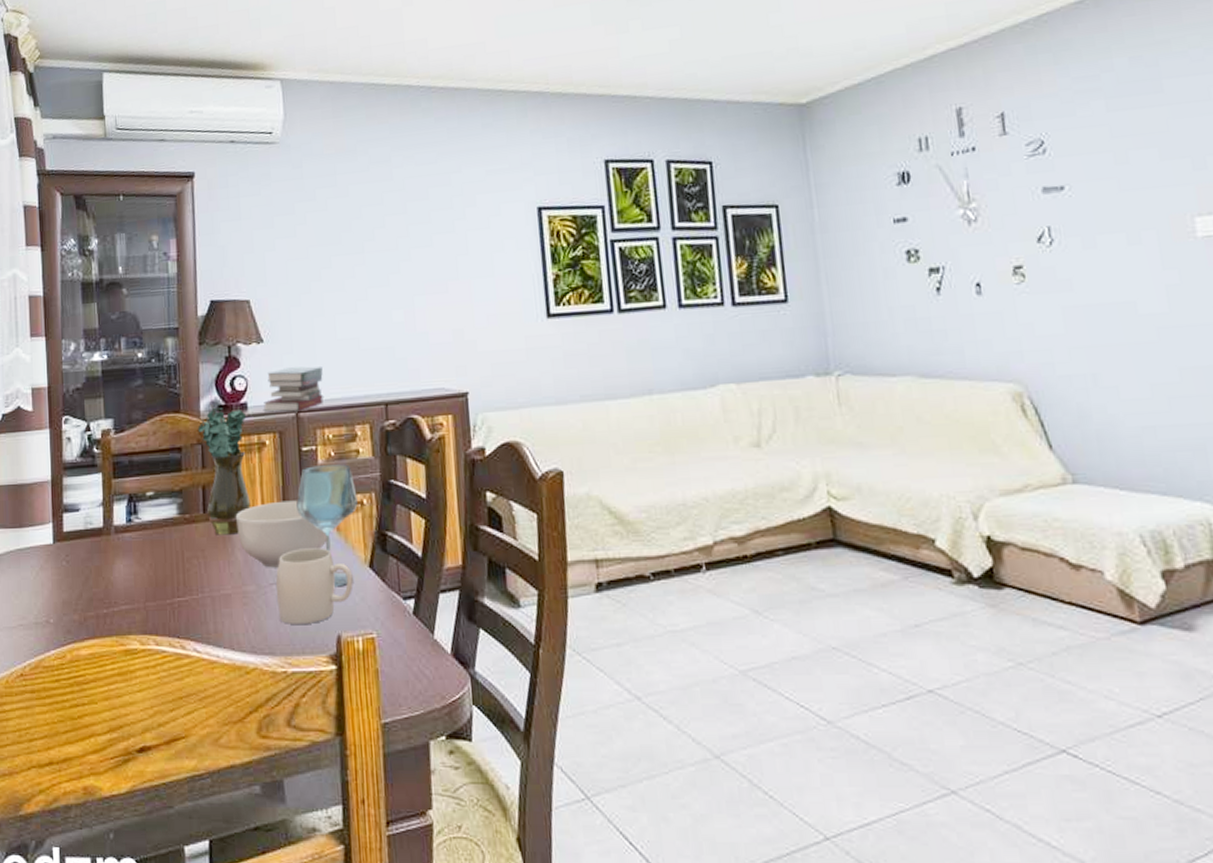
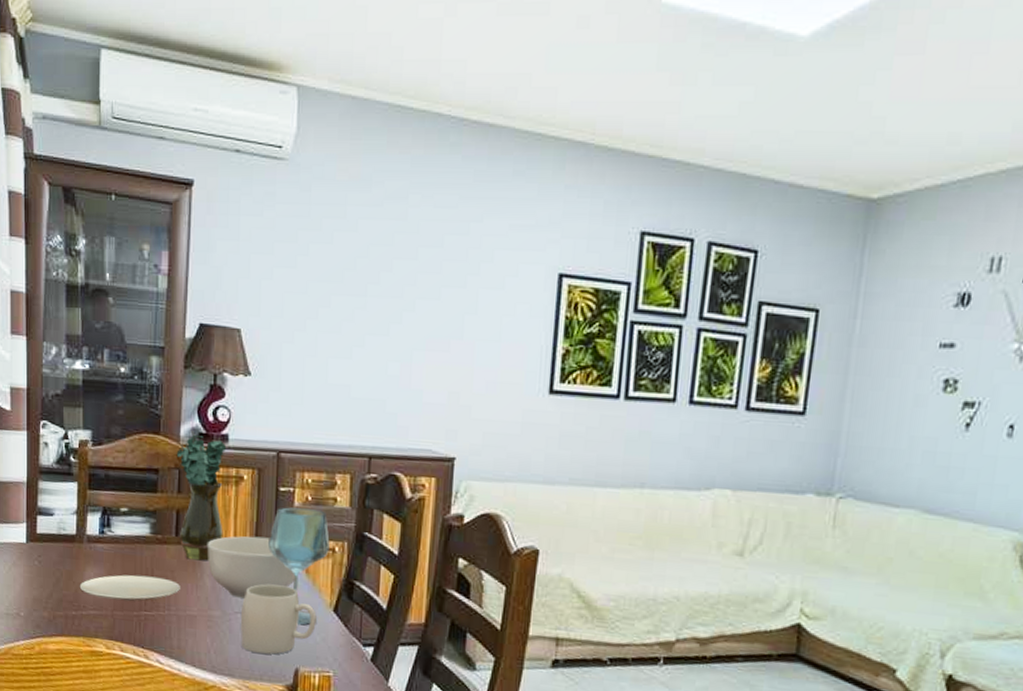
plate: none [109,559,213,591] -> present [79,574,182,601]
books: present [264,366,323,412] -> none [245,405,309,452]

